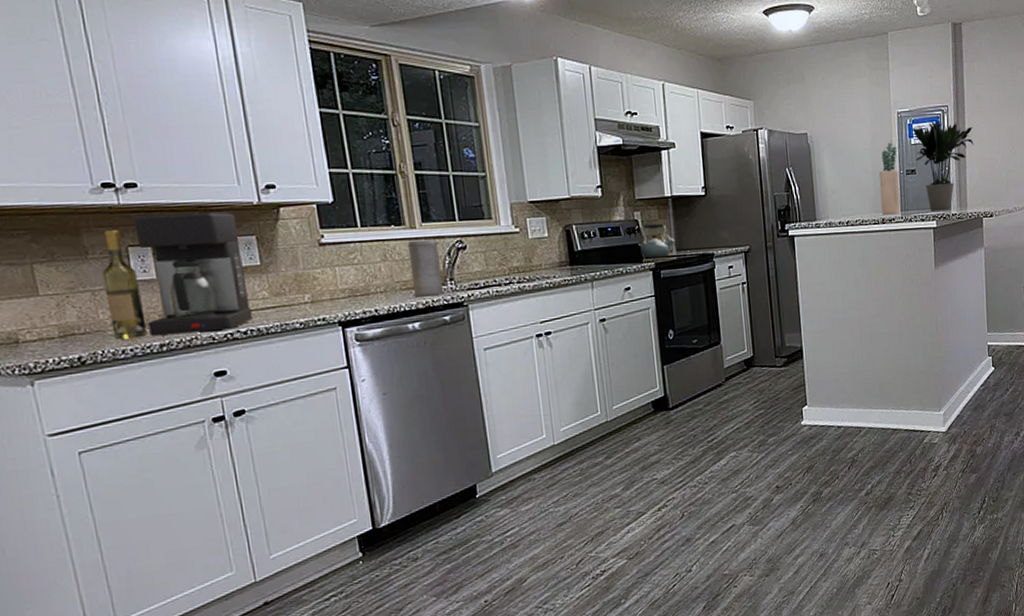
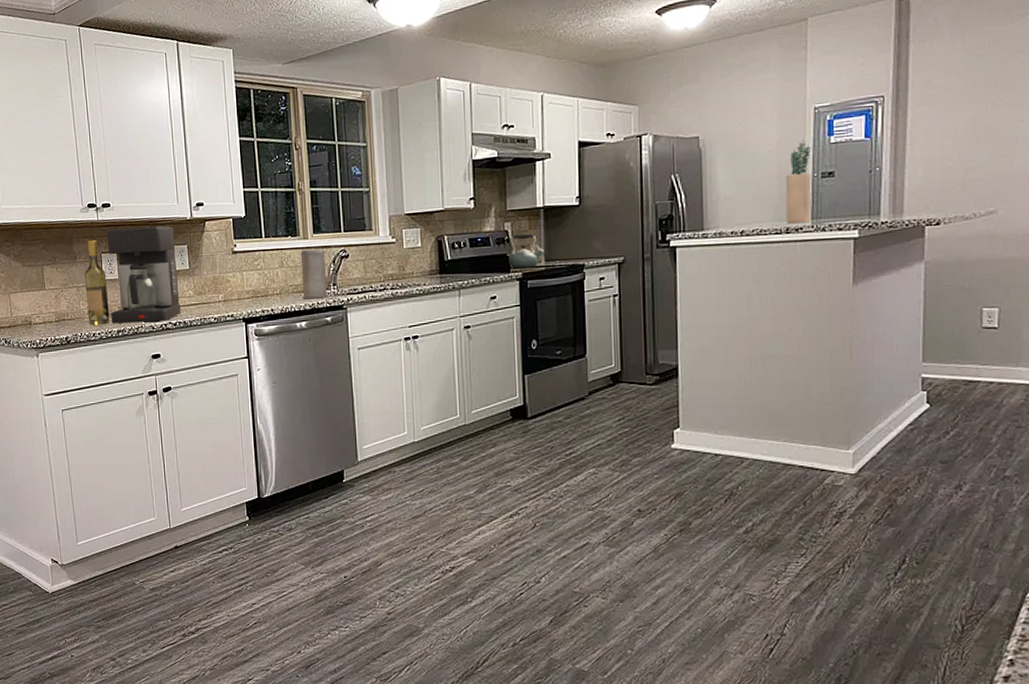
potted plant: present [913,120,974,212] -> none [834,113,919,219]

